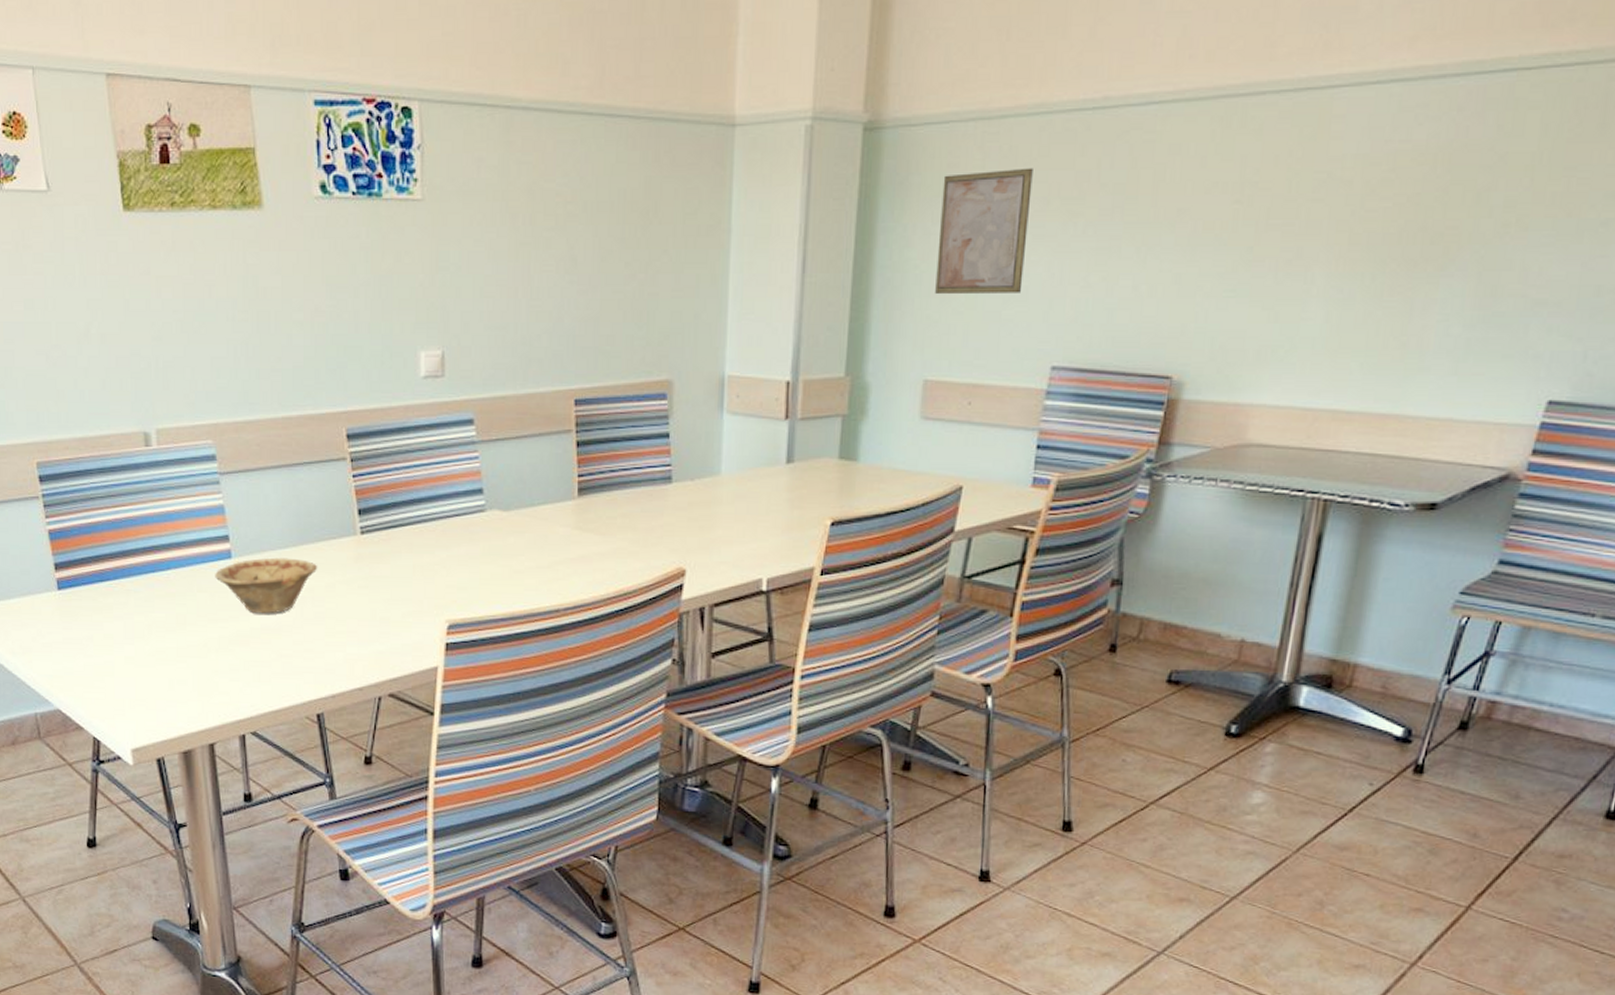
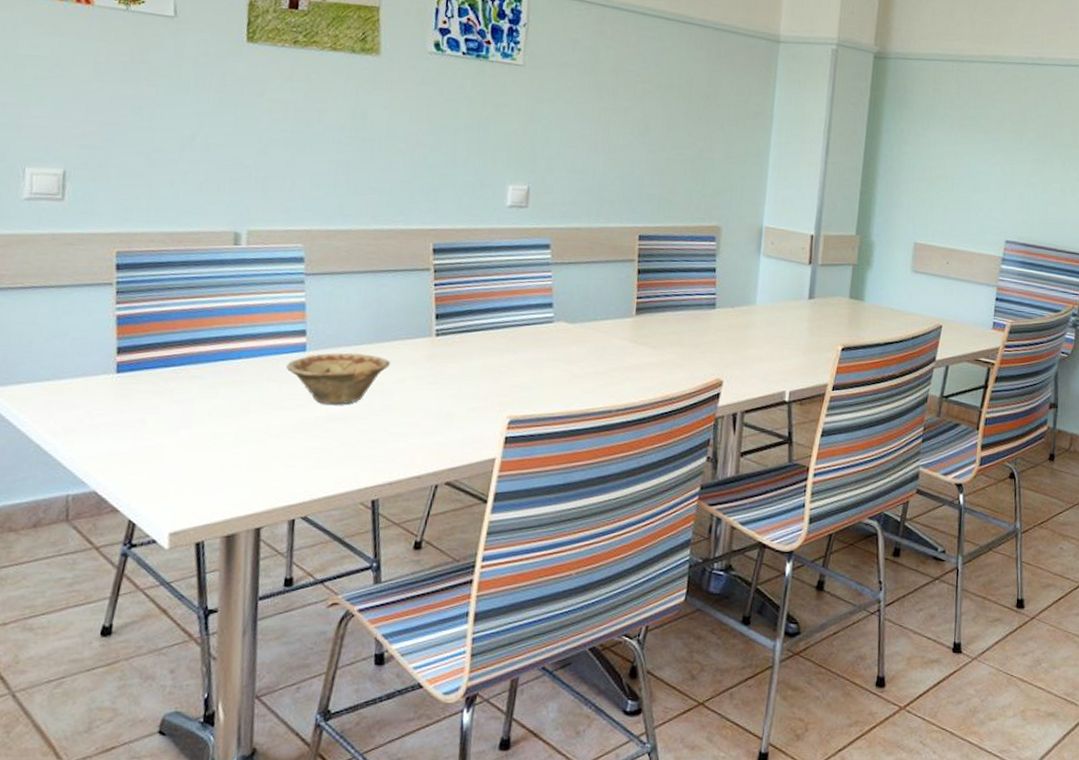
wall art: present [935,168,1033,293] -> none [923,96,992,186]

